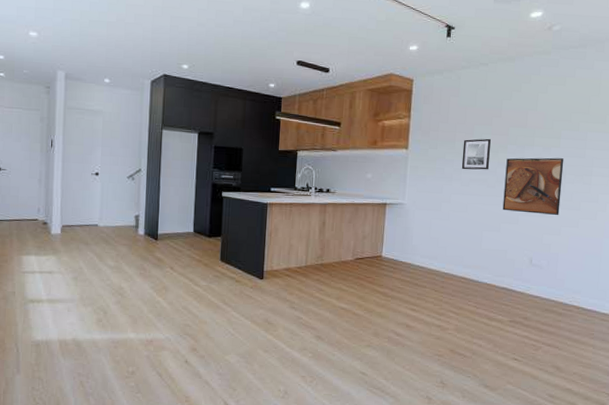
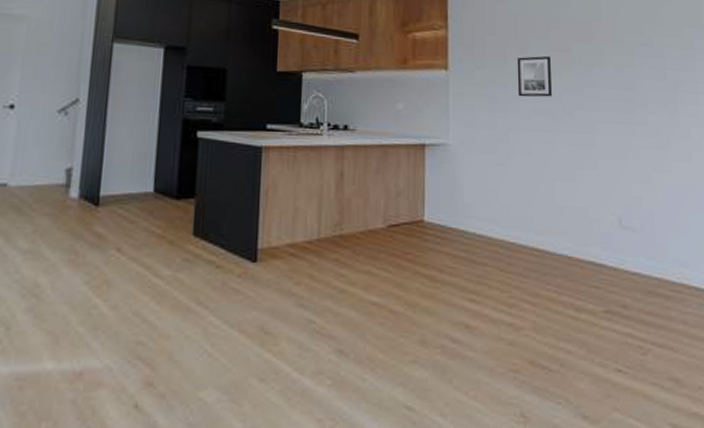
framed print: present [502,157,564,216] -> none [573,80,647,158]

